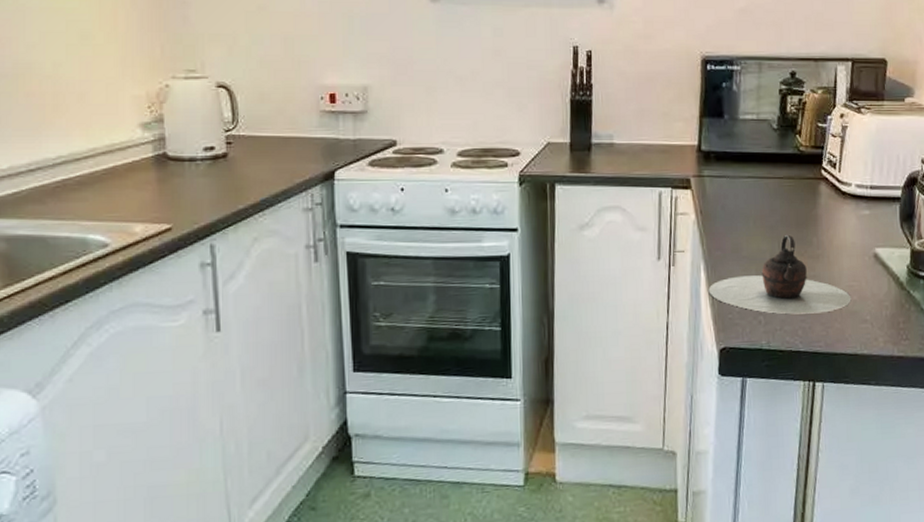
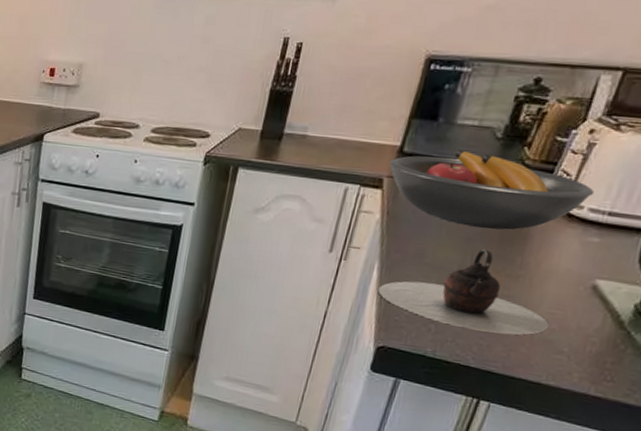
fruit bowl: none [692,143,856,216] -> present [389,149,595,230]

